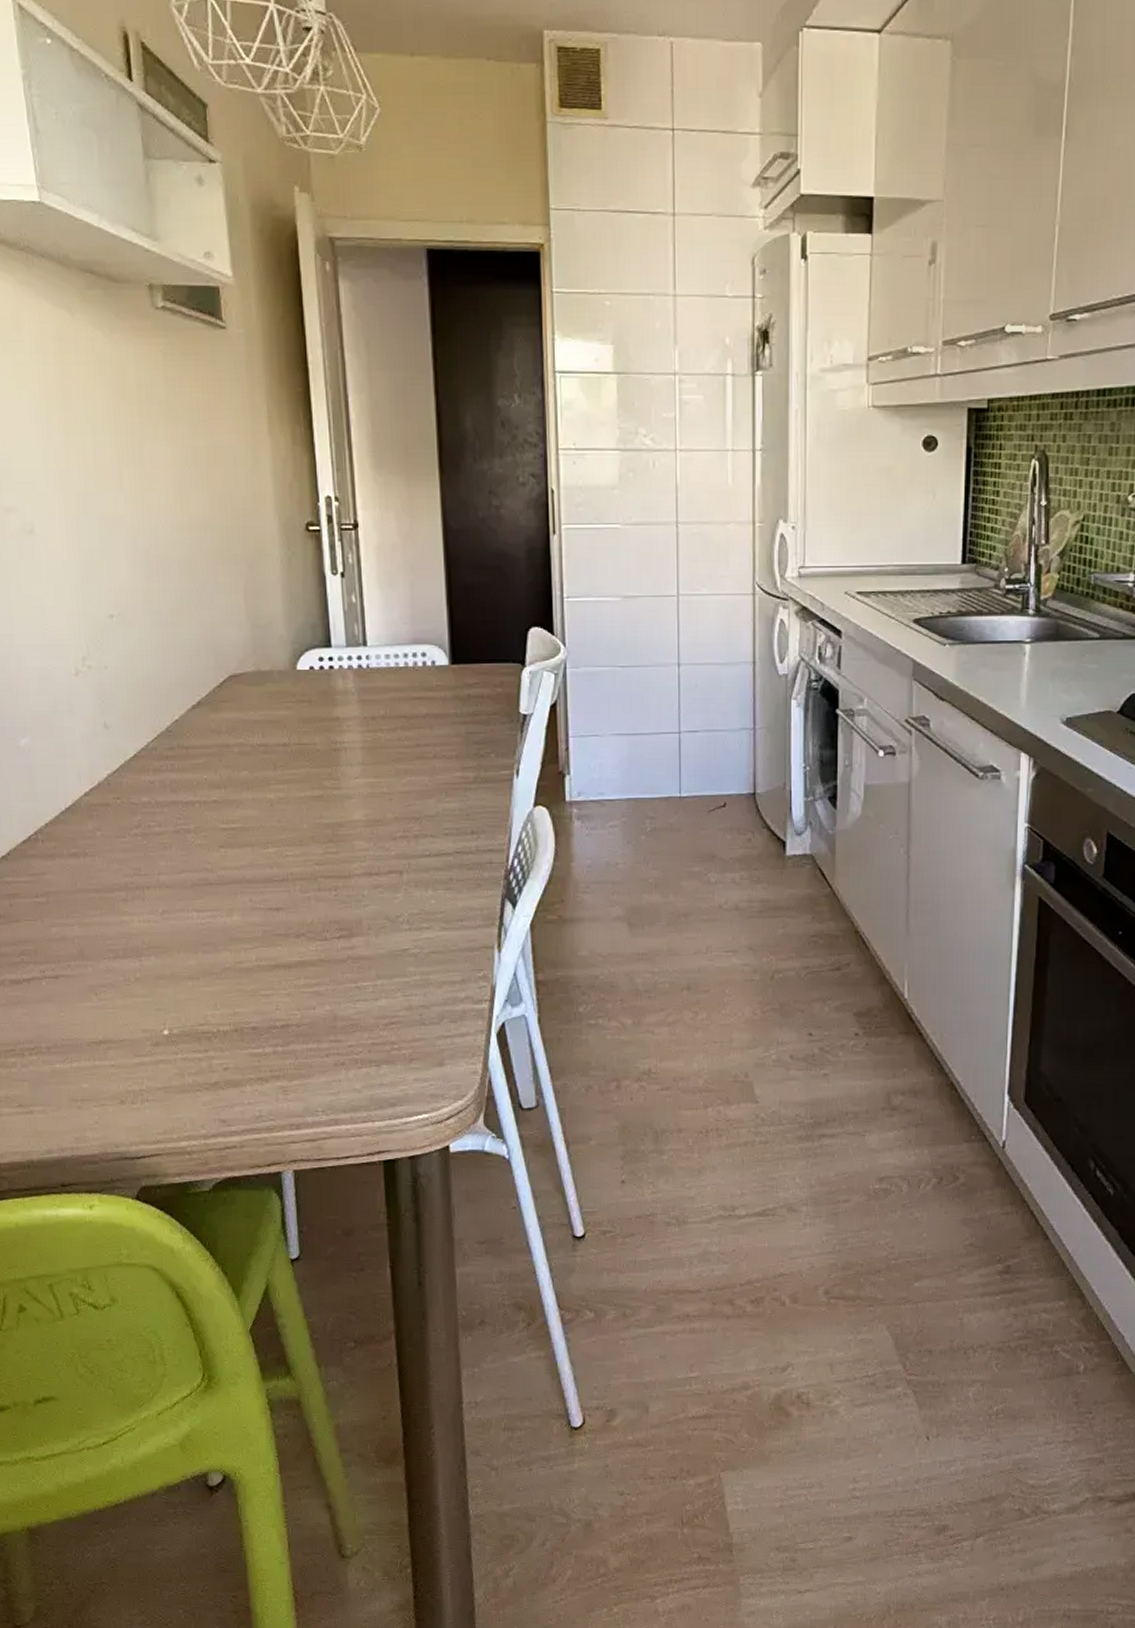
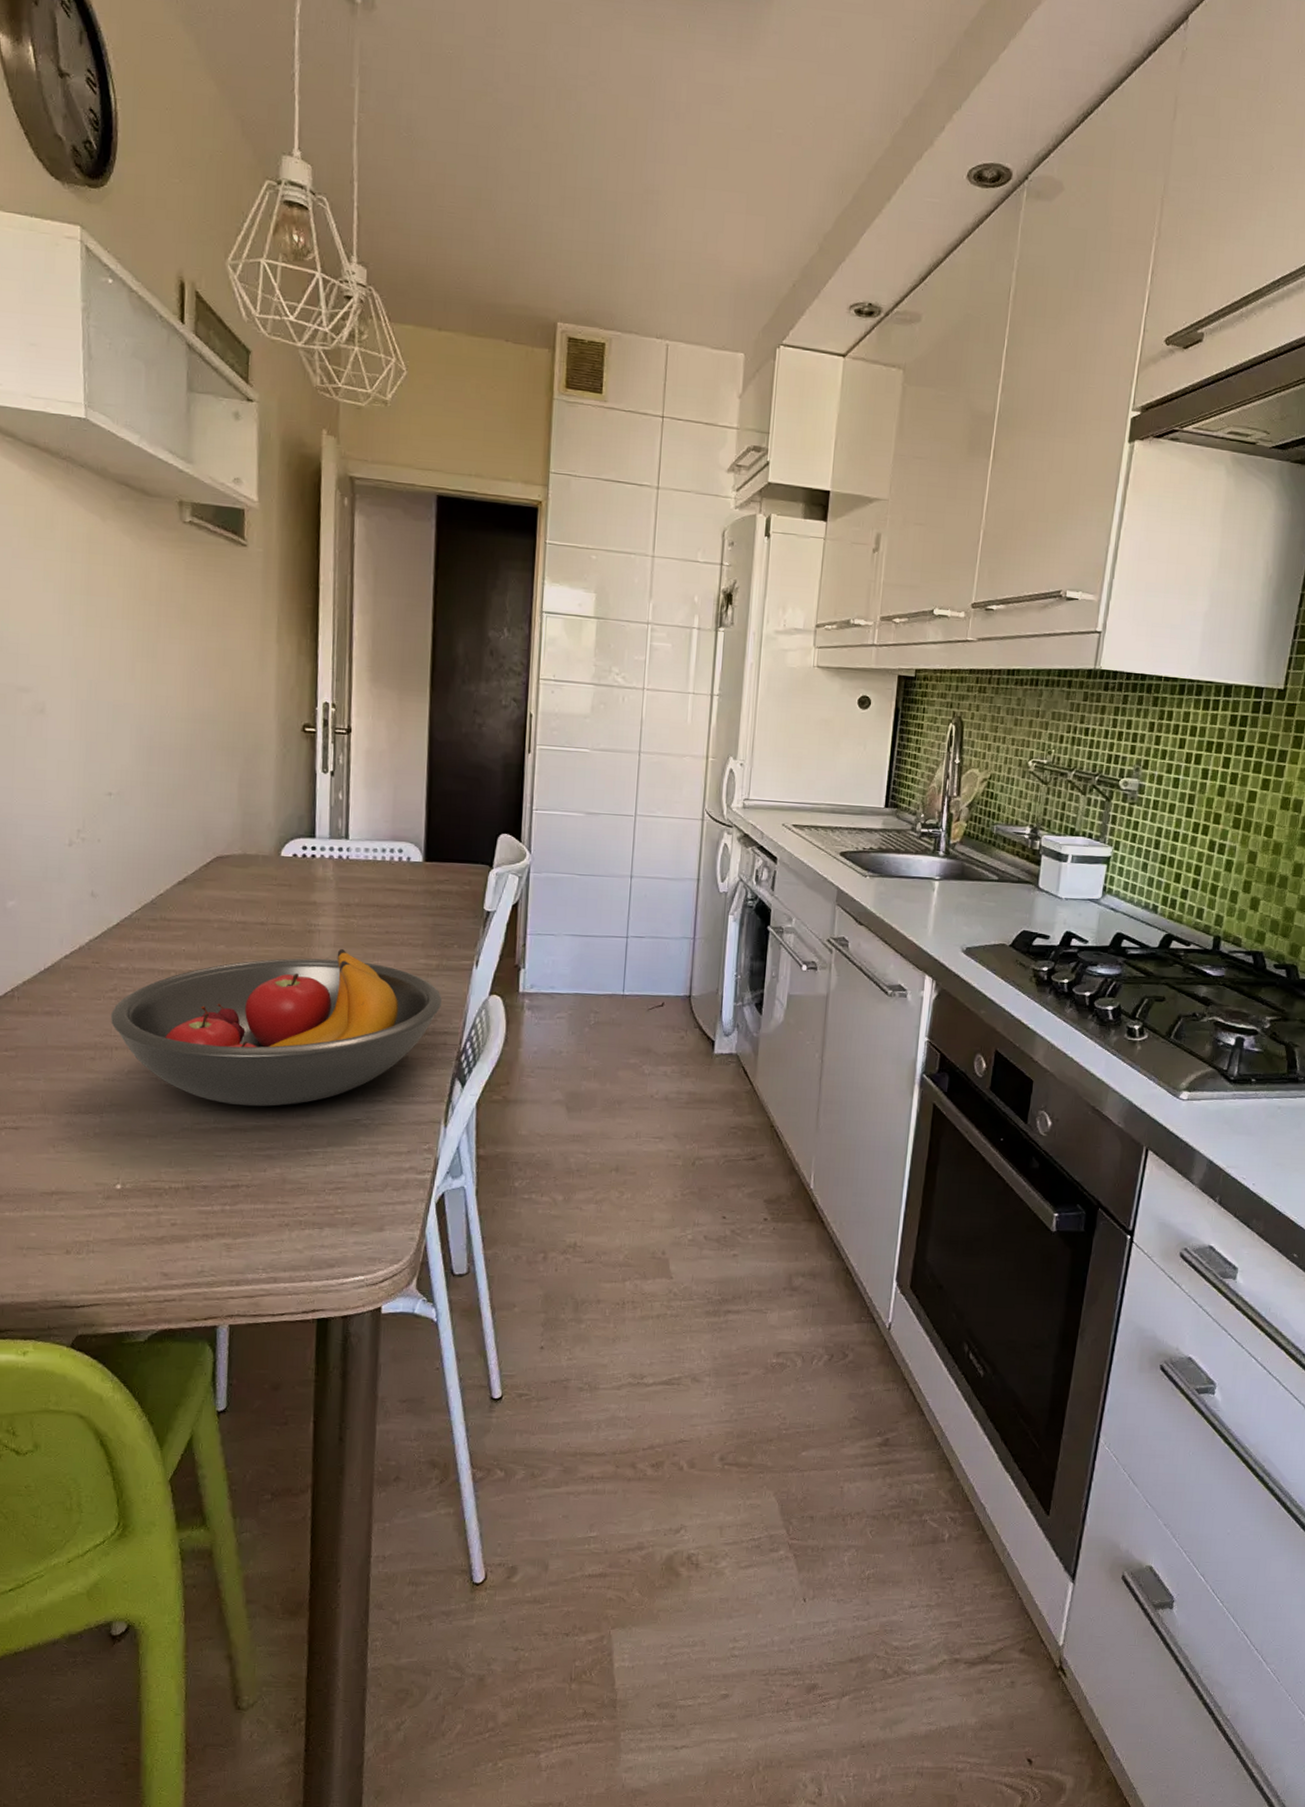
fruit bowl: none [137,767,484,941] -> present [110,949,443,1107]

